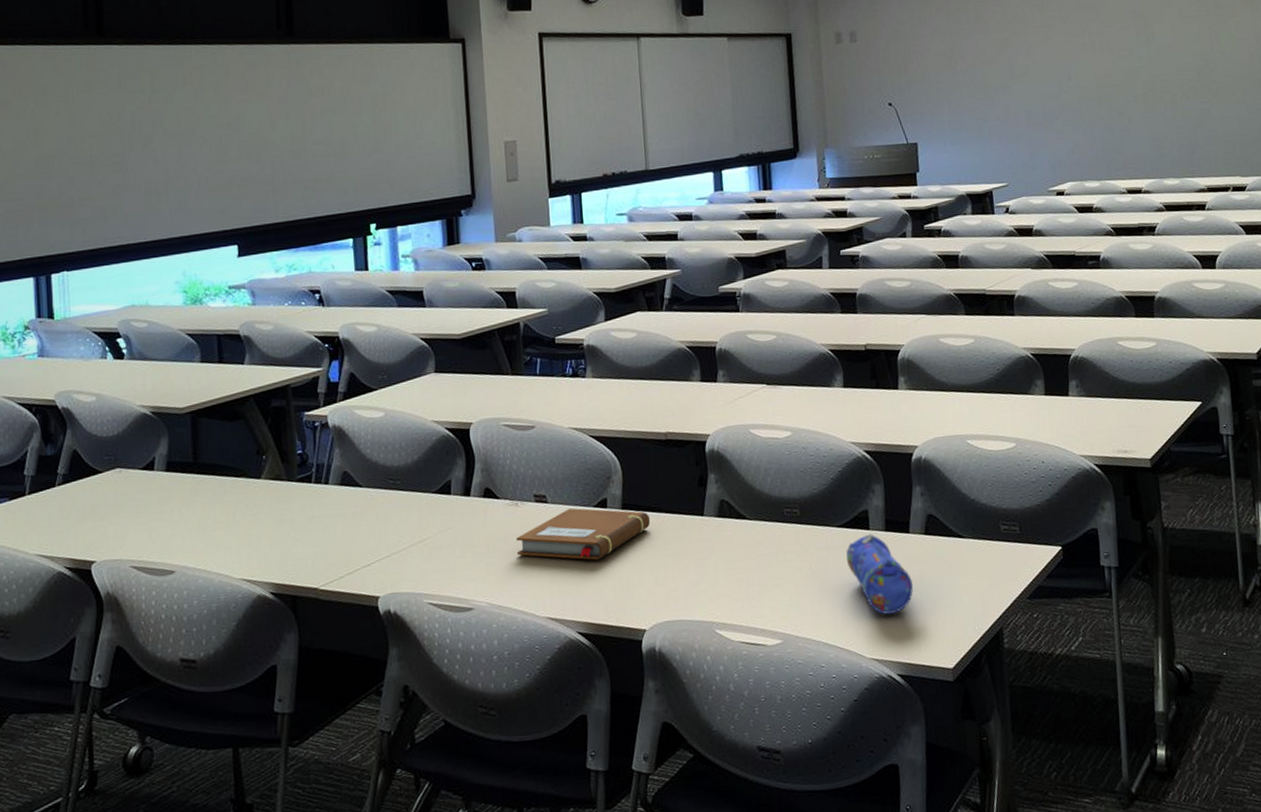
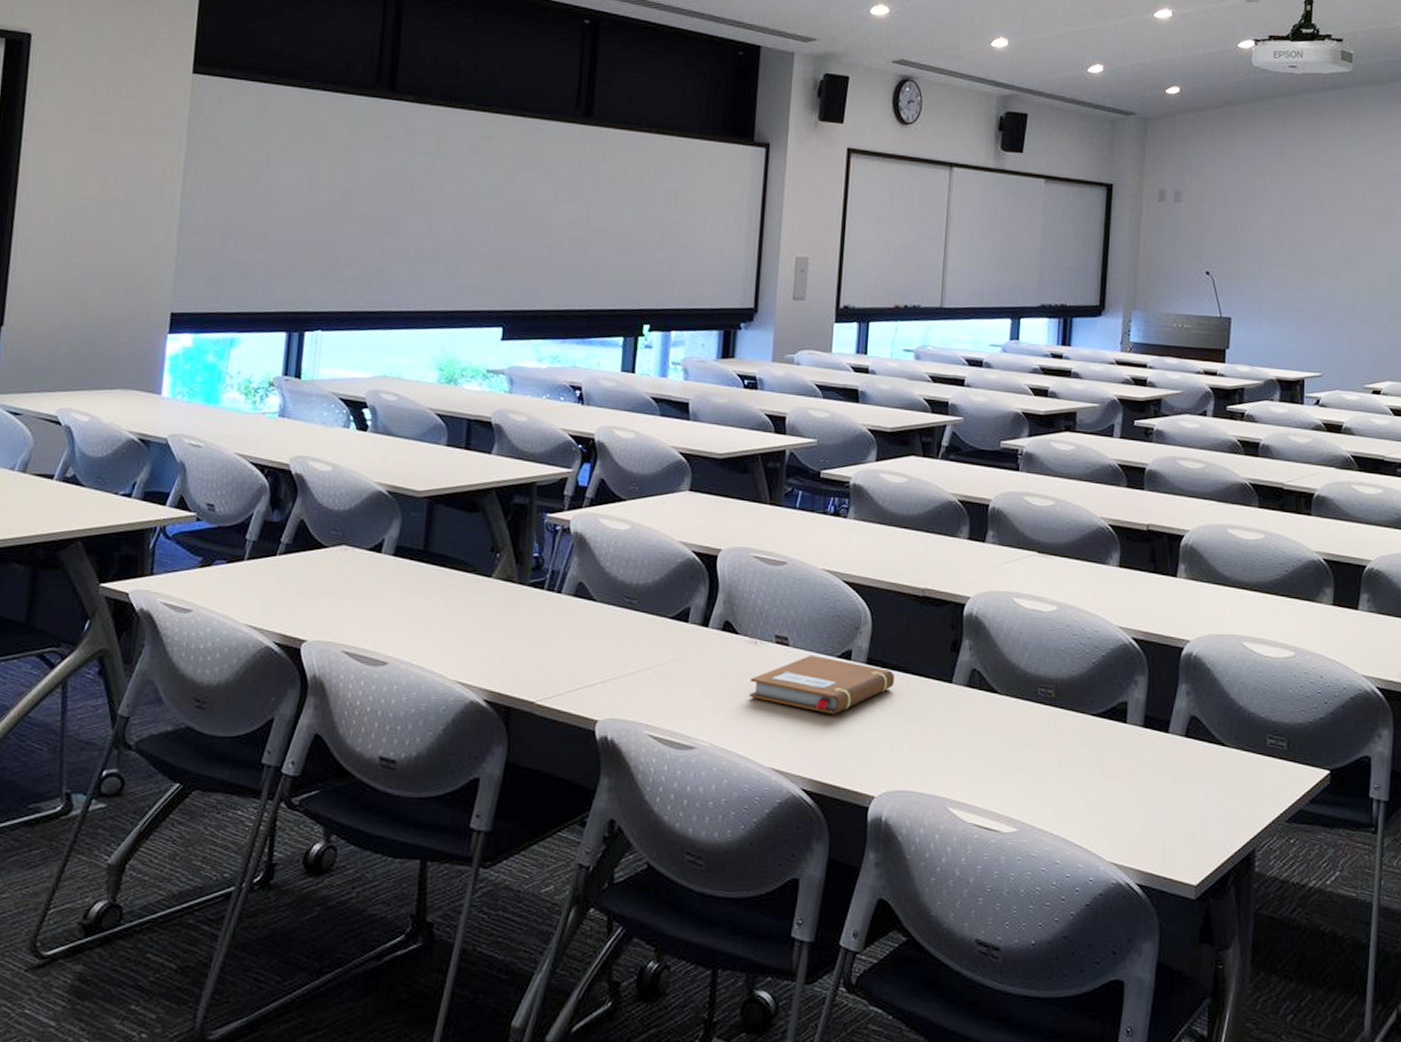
pencil case: present [846,533,913,615] -> none [1098,726,1165,817]

